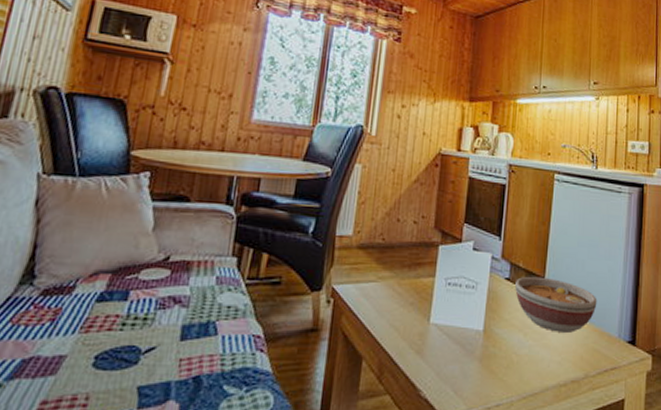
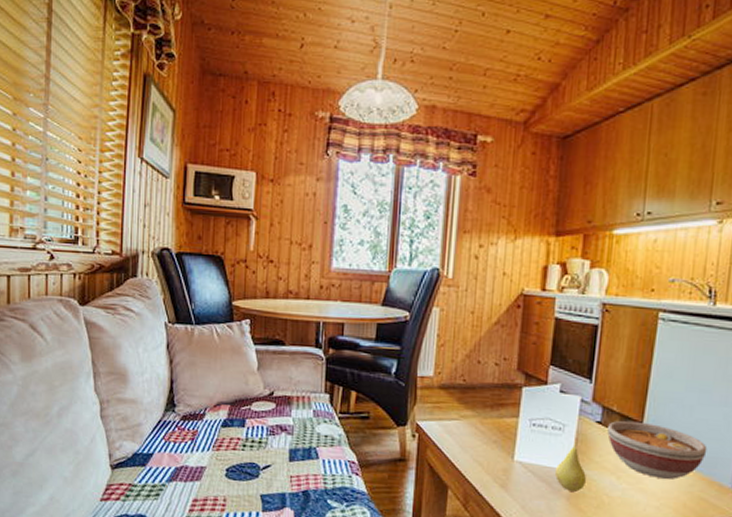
fruit: none [468,295,497,354] -> present [554,437,586,493]

